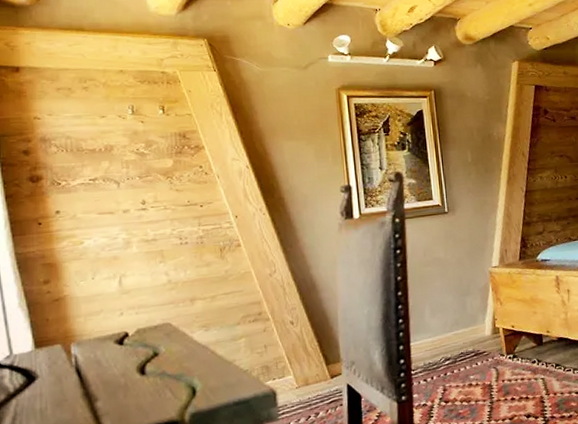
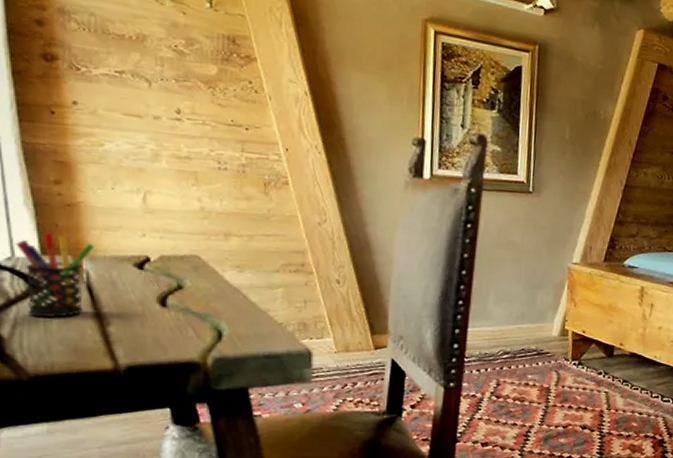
pen holder: none [13,326,80,406] -> present [16,231,94,318]

